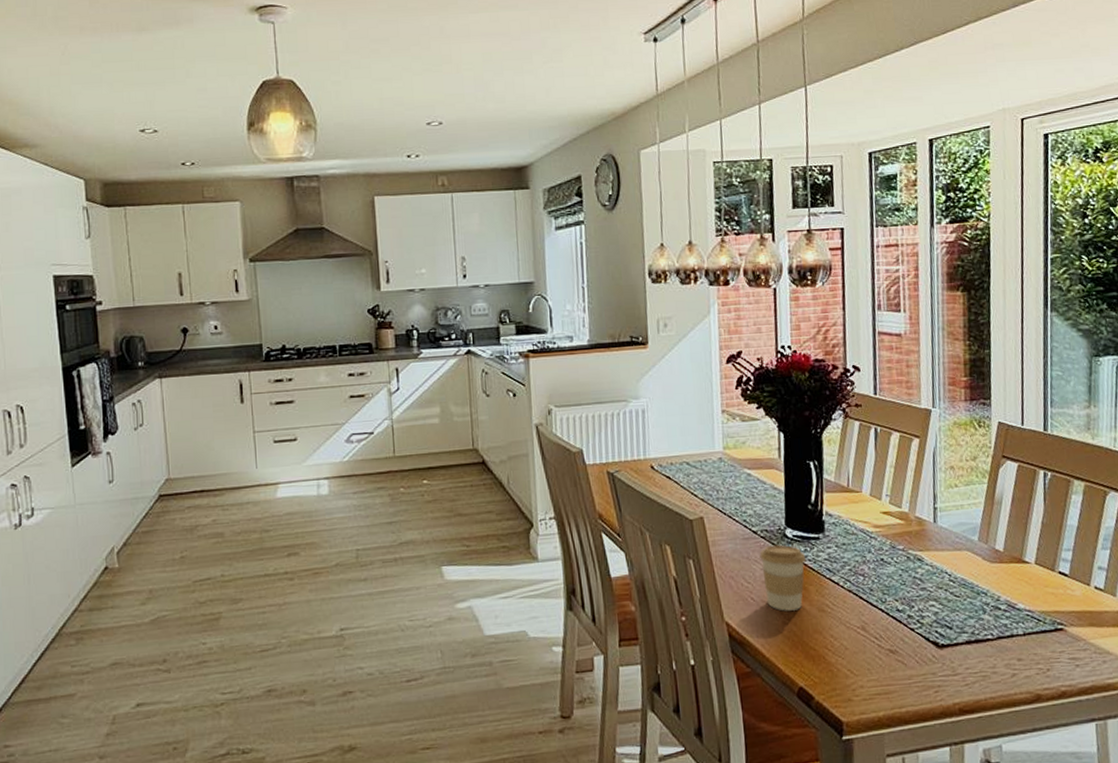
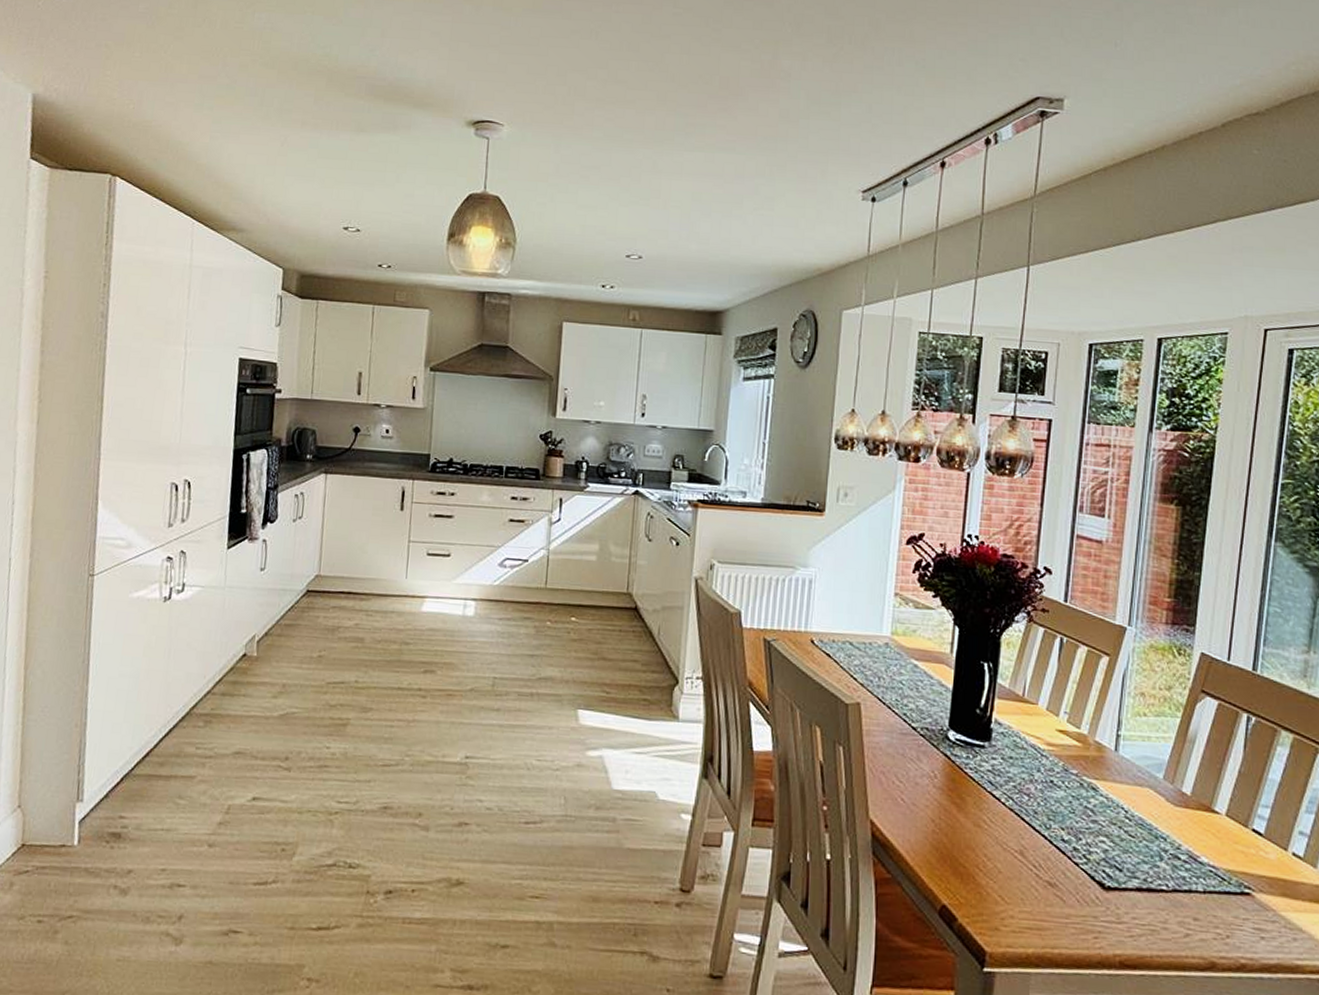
coffee cup: present [759,544,806,612] -> none [916,745,967,822]

